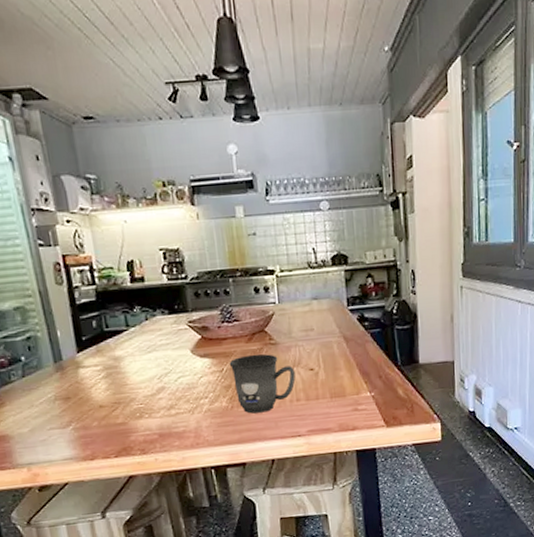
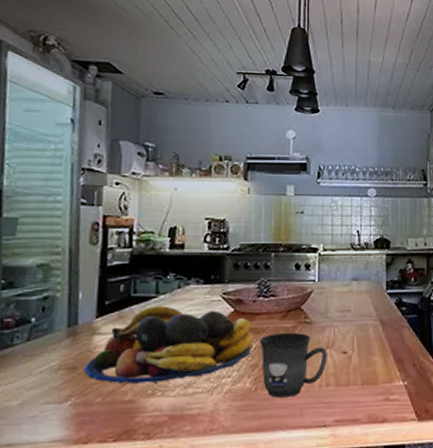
fruit bowl: none [76,337,224,409] -> present [83,306,253,384]

